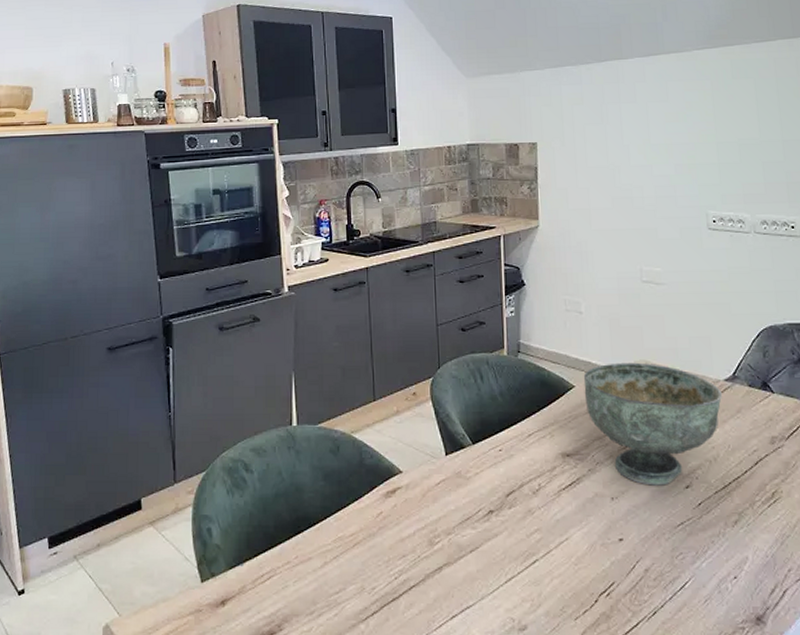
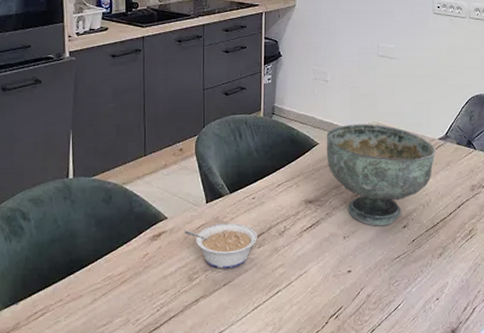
legume: none [422,479,507,533] -> present [184,223,257,269]

